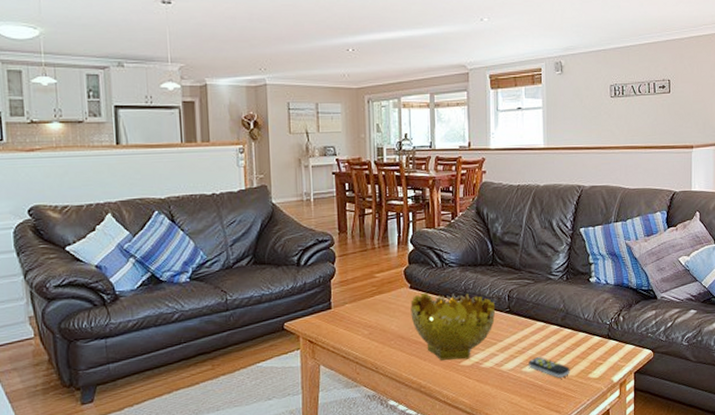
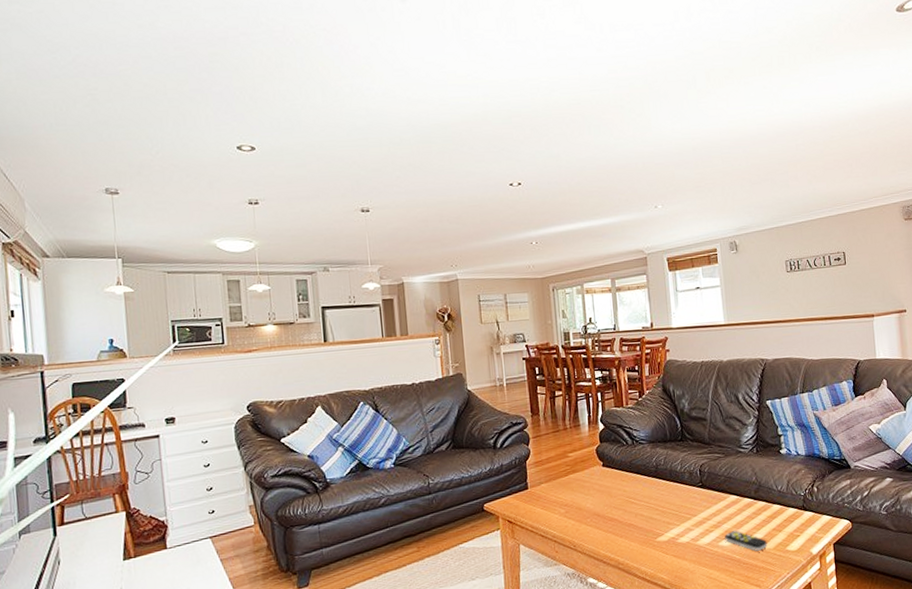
decorative bowl: present [410,292,496,361] -> none [604,469,688,537]

